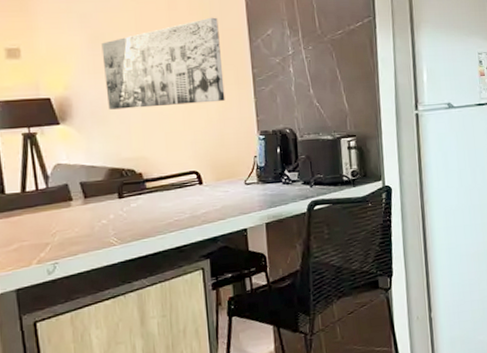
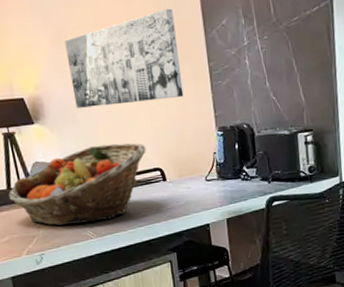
fruit basket: none [22,145,183,232] -> present [8,143,146,226]

